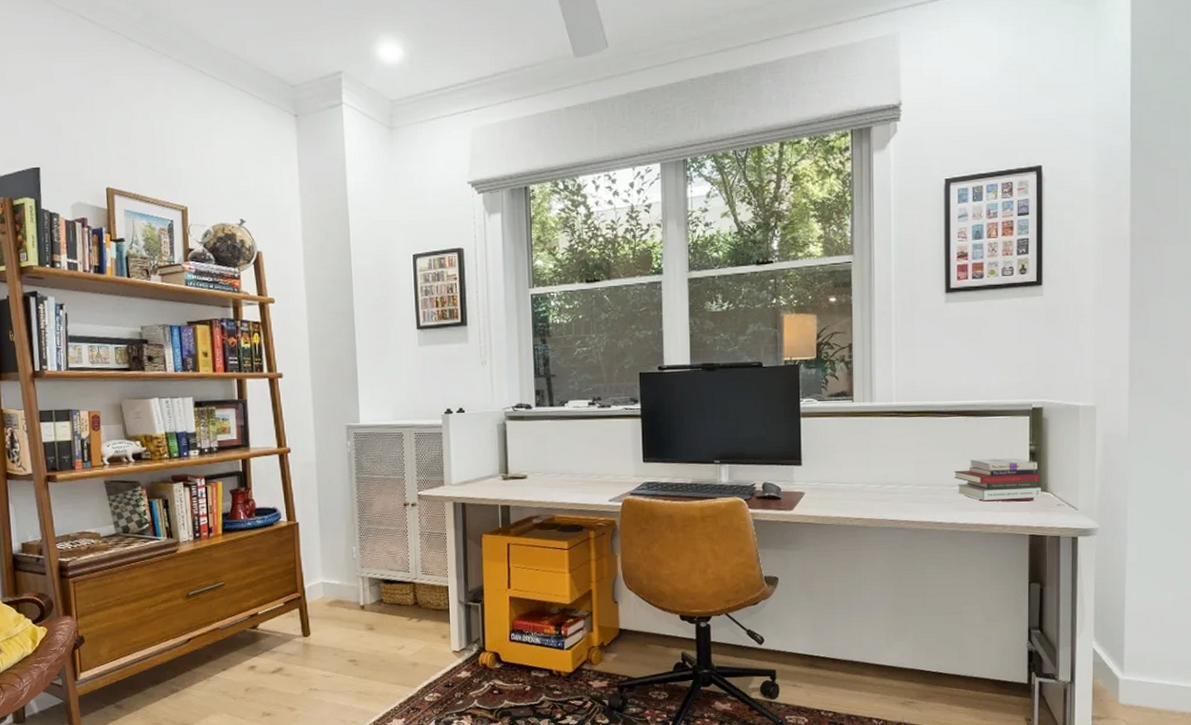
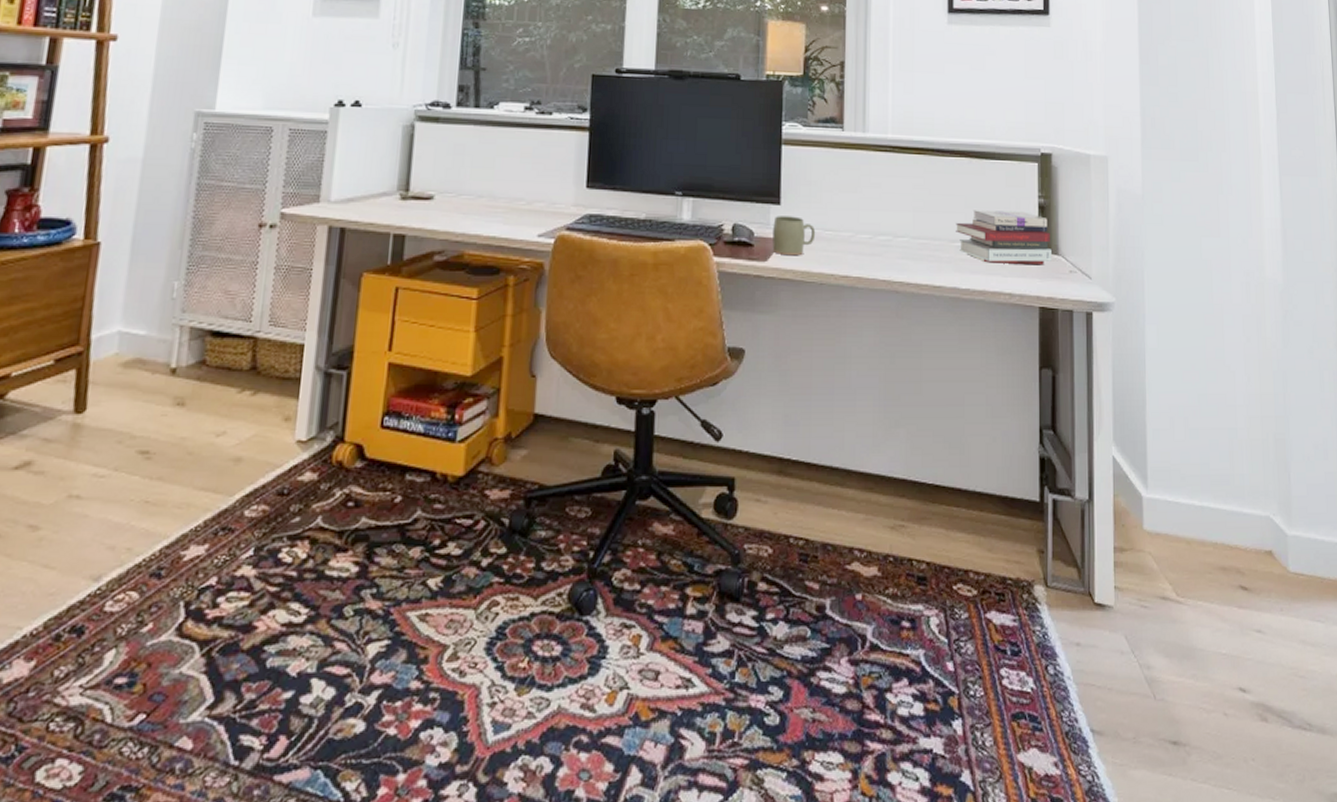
mug: none [796,474,833,505] -> present [772,216,816,256]

